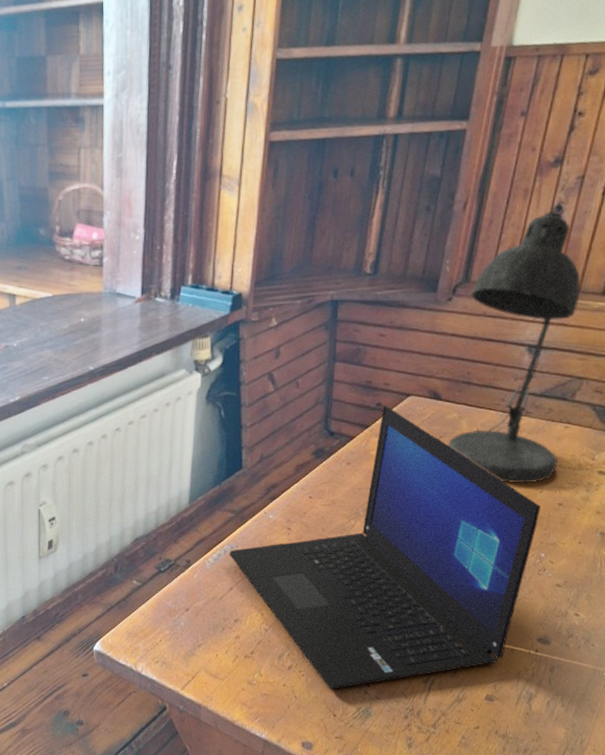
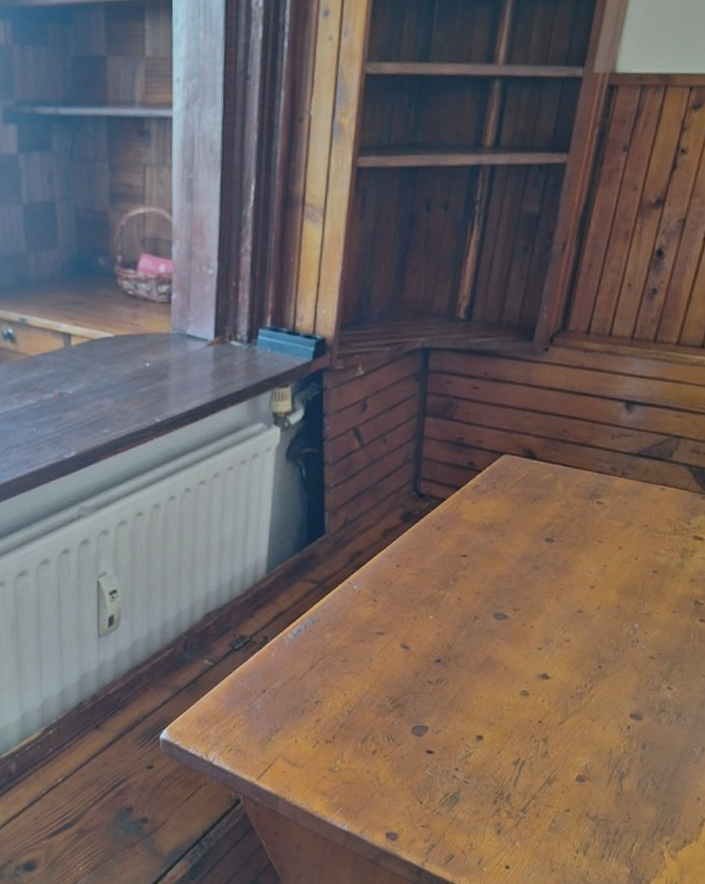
laptop: present [229,405,540,690] -> none [310,465,635,775]
desk lamp: present [448,209,581,484] -> none [542,254,680,550]

